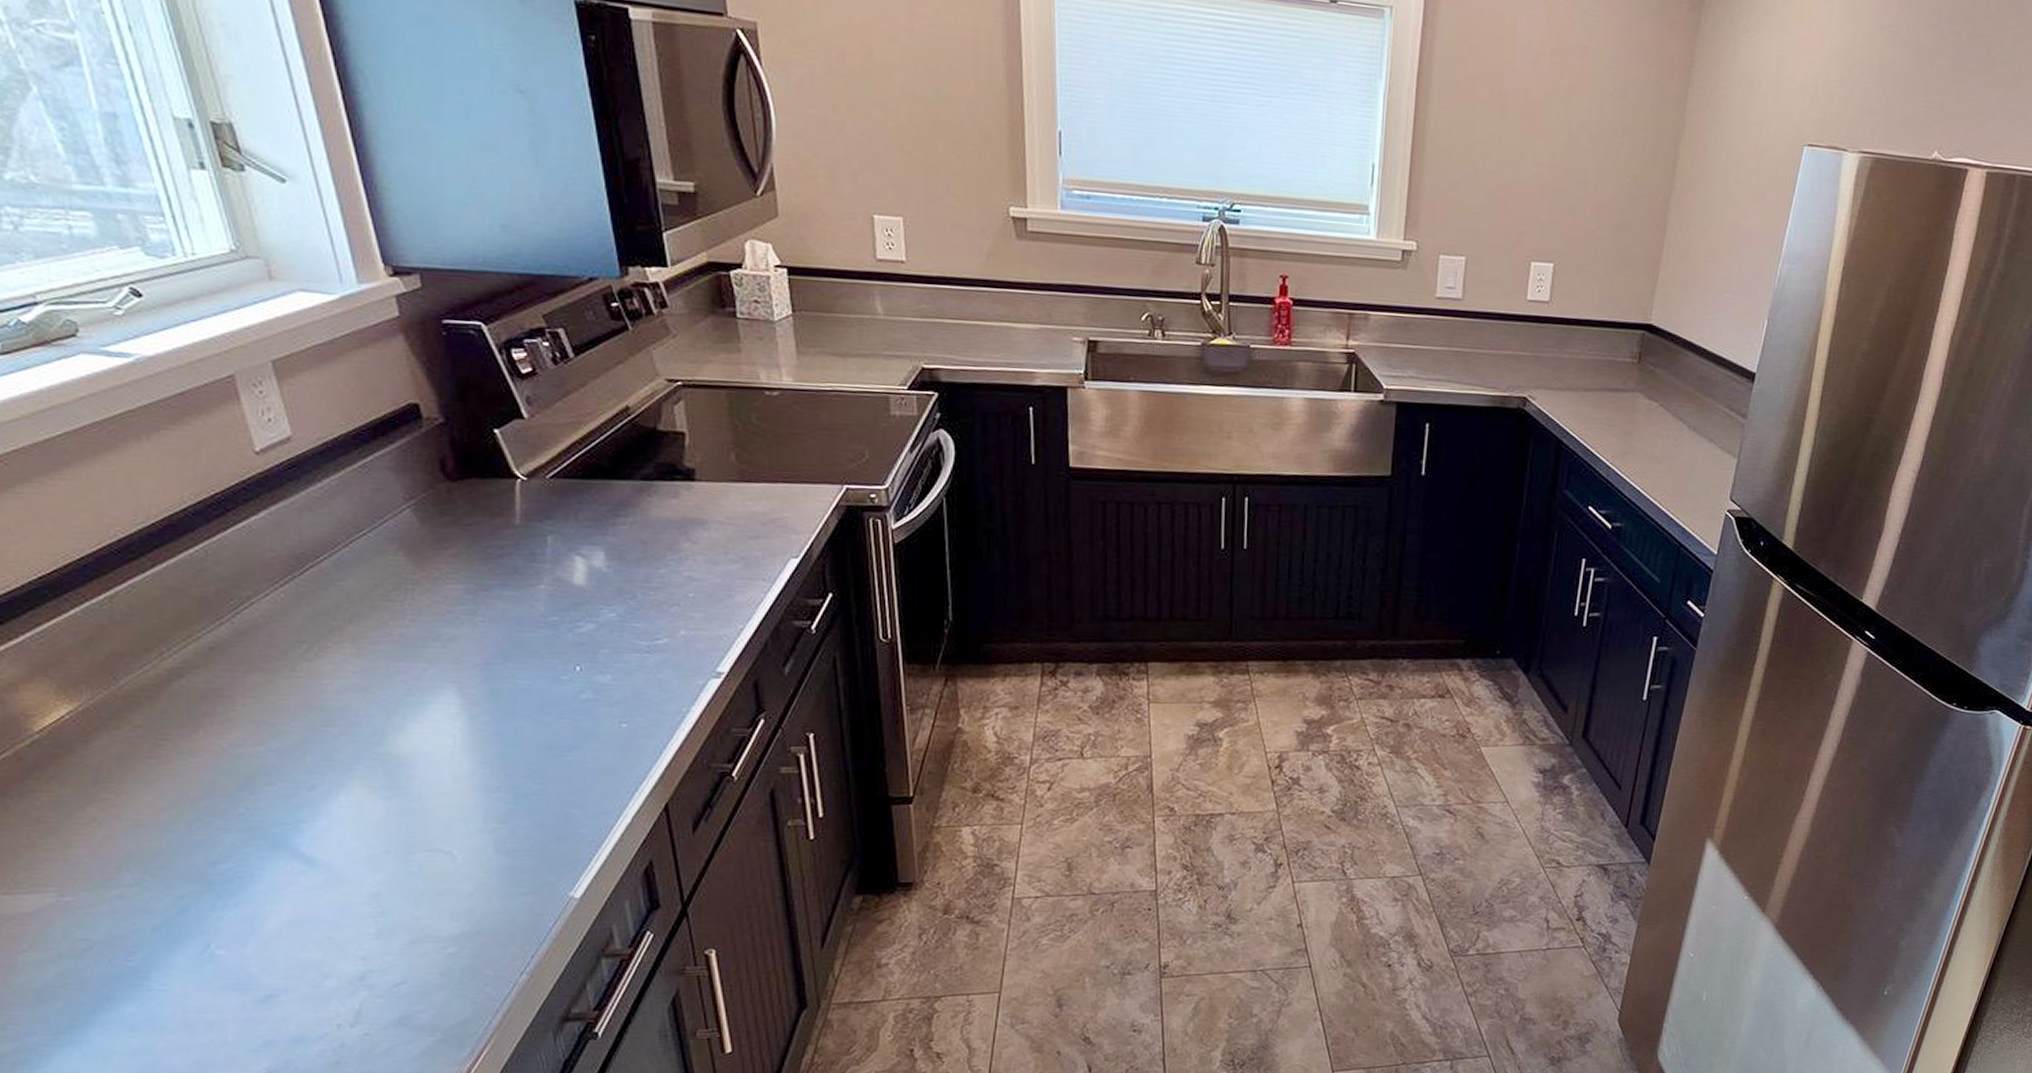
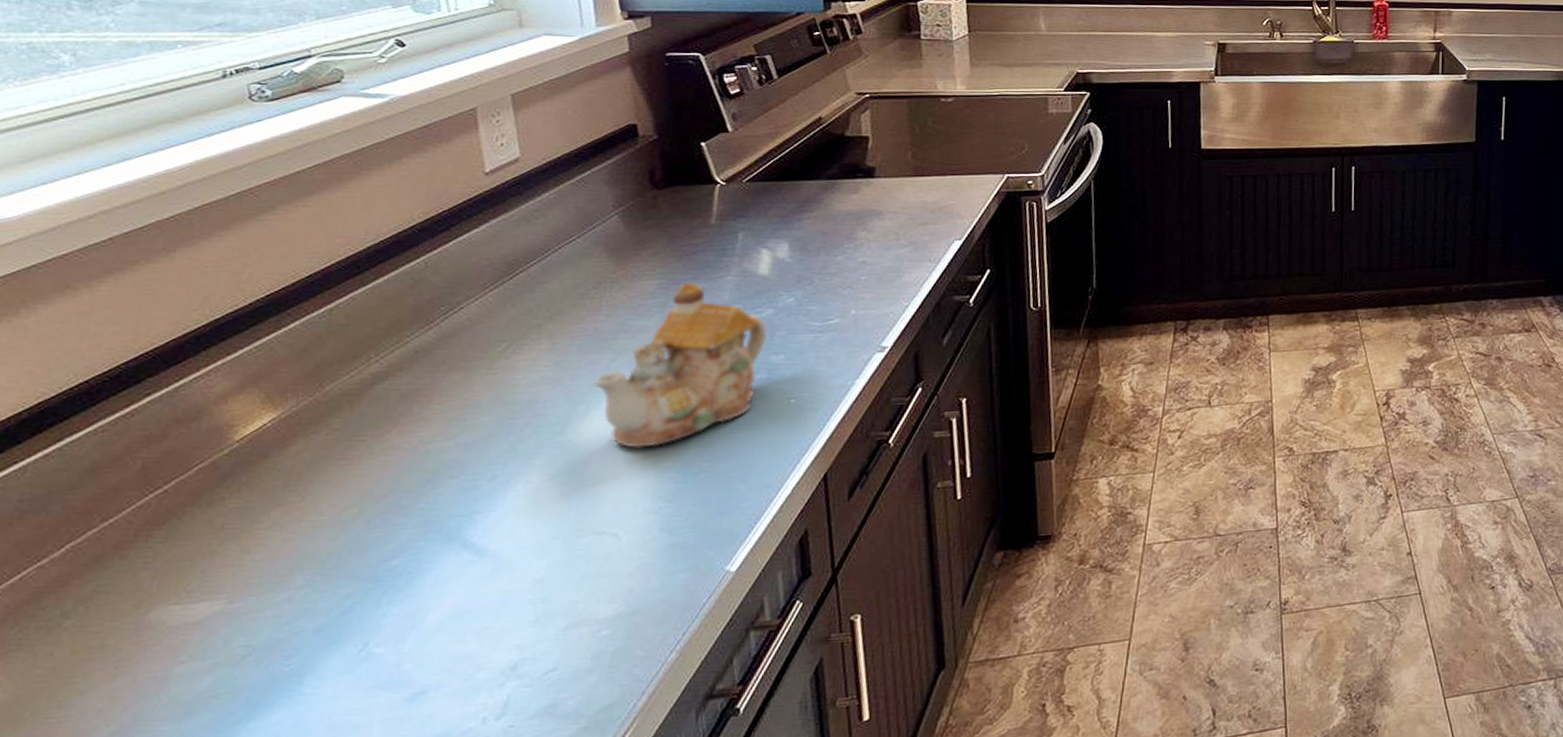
teapot: none [405,590,589,765] -> present [592,283,767,448]

